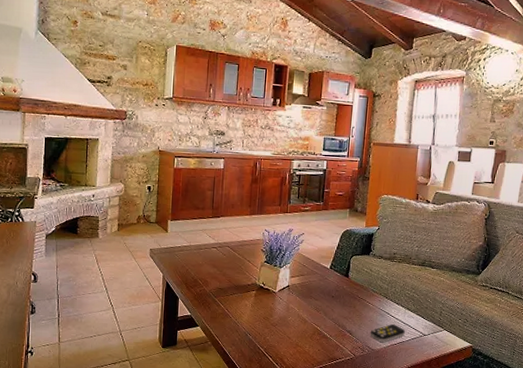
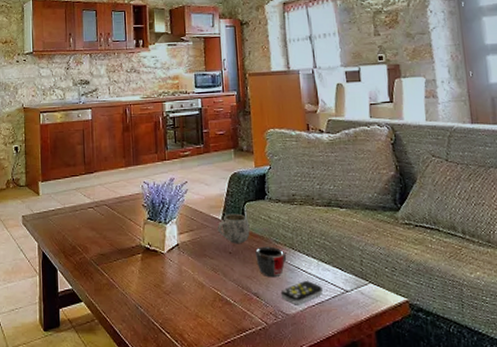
mug: none [324,264,353,290] -> present [217,213,250,244]
mug: none [354,294,380,320] -> present [255,246,287,278]

